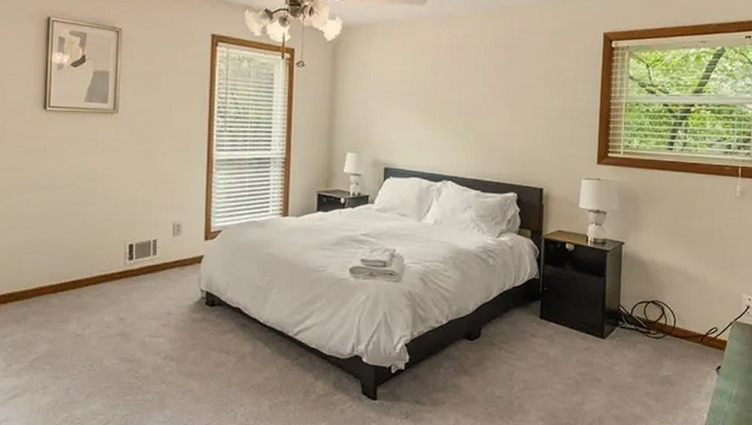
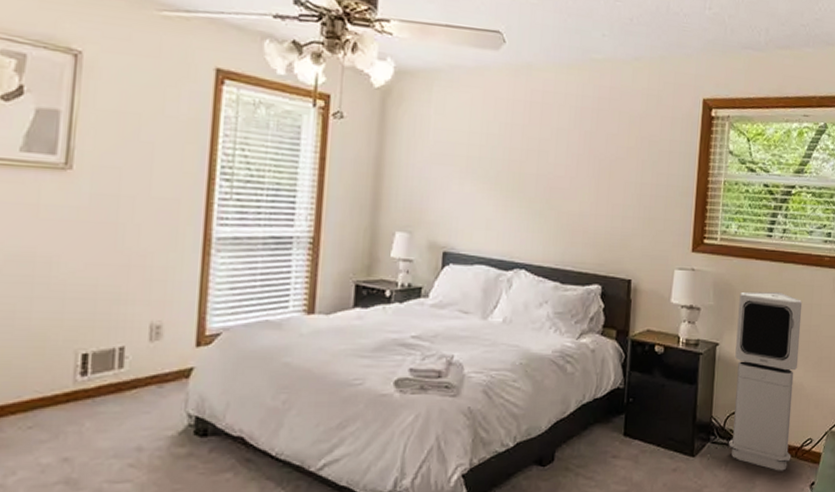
air purifier: none [636,197,704,355] -> present [729,291,803,471]

